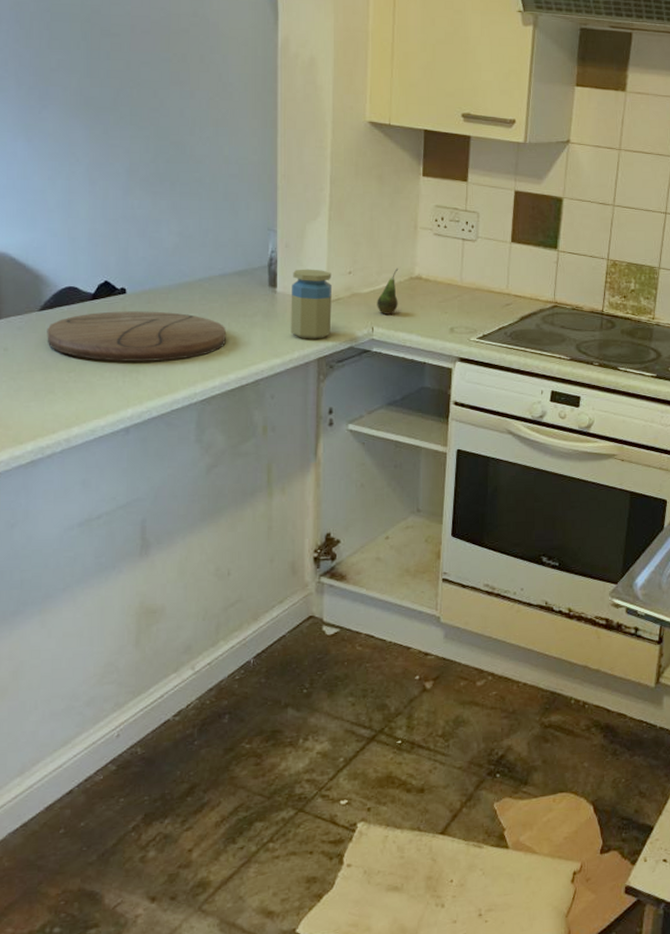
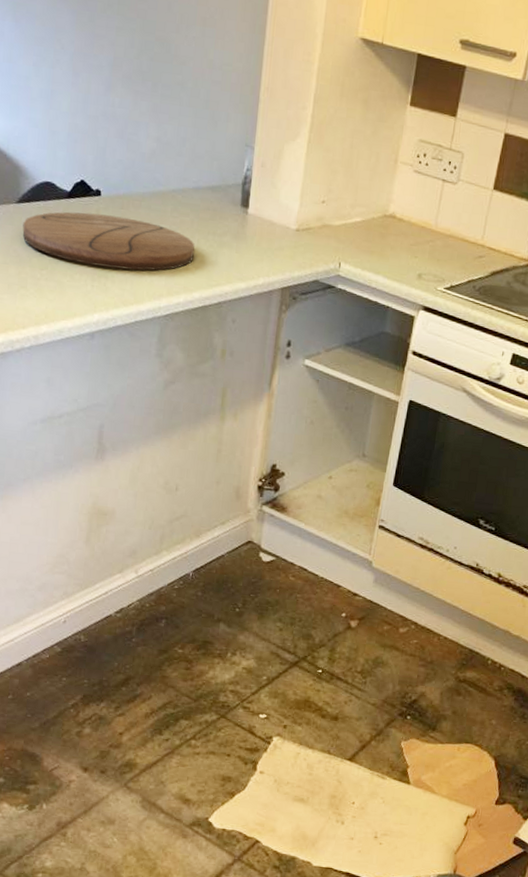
jar: present [291,269,333,339] -> none [258,192,305,268]
fruit: present [377,268,399,315] -> none [346,202,373,252]

